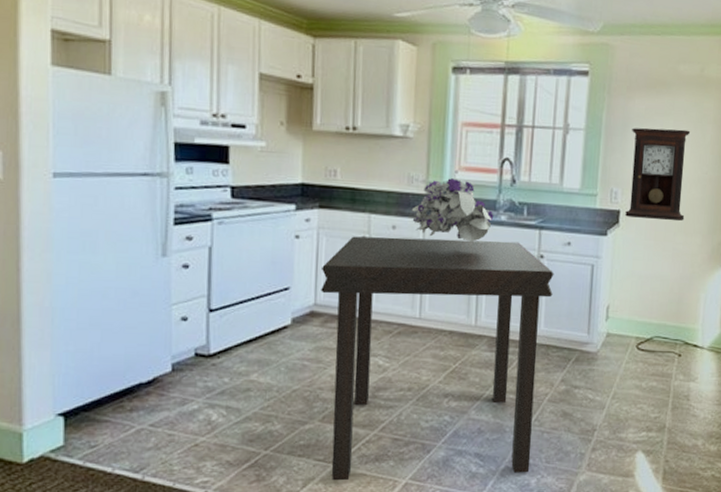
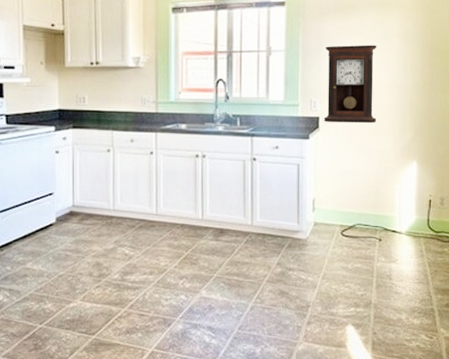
dining table: present [321,236,554,481] -> none [77,148,266,350]
bouquet: present [411,178,494,242] -> none [145,98,212,150]

